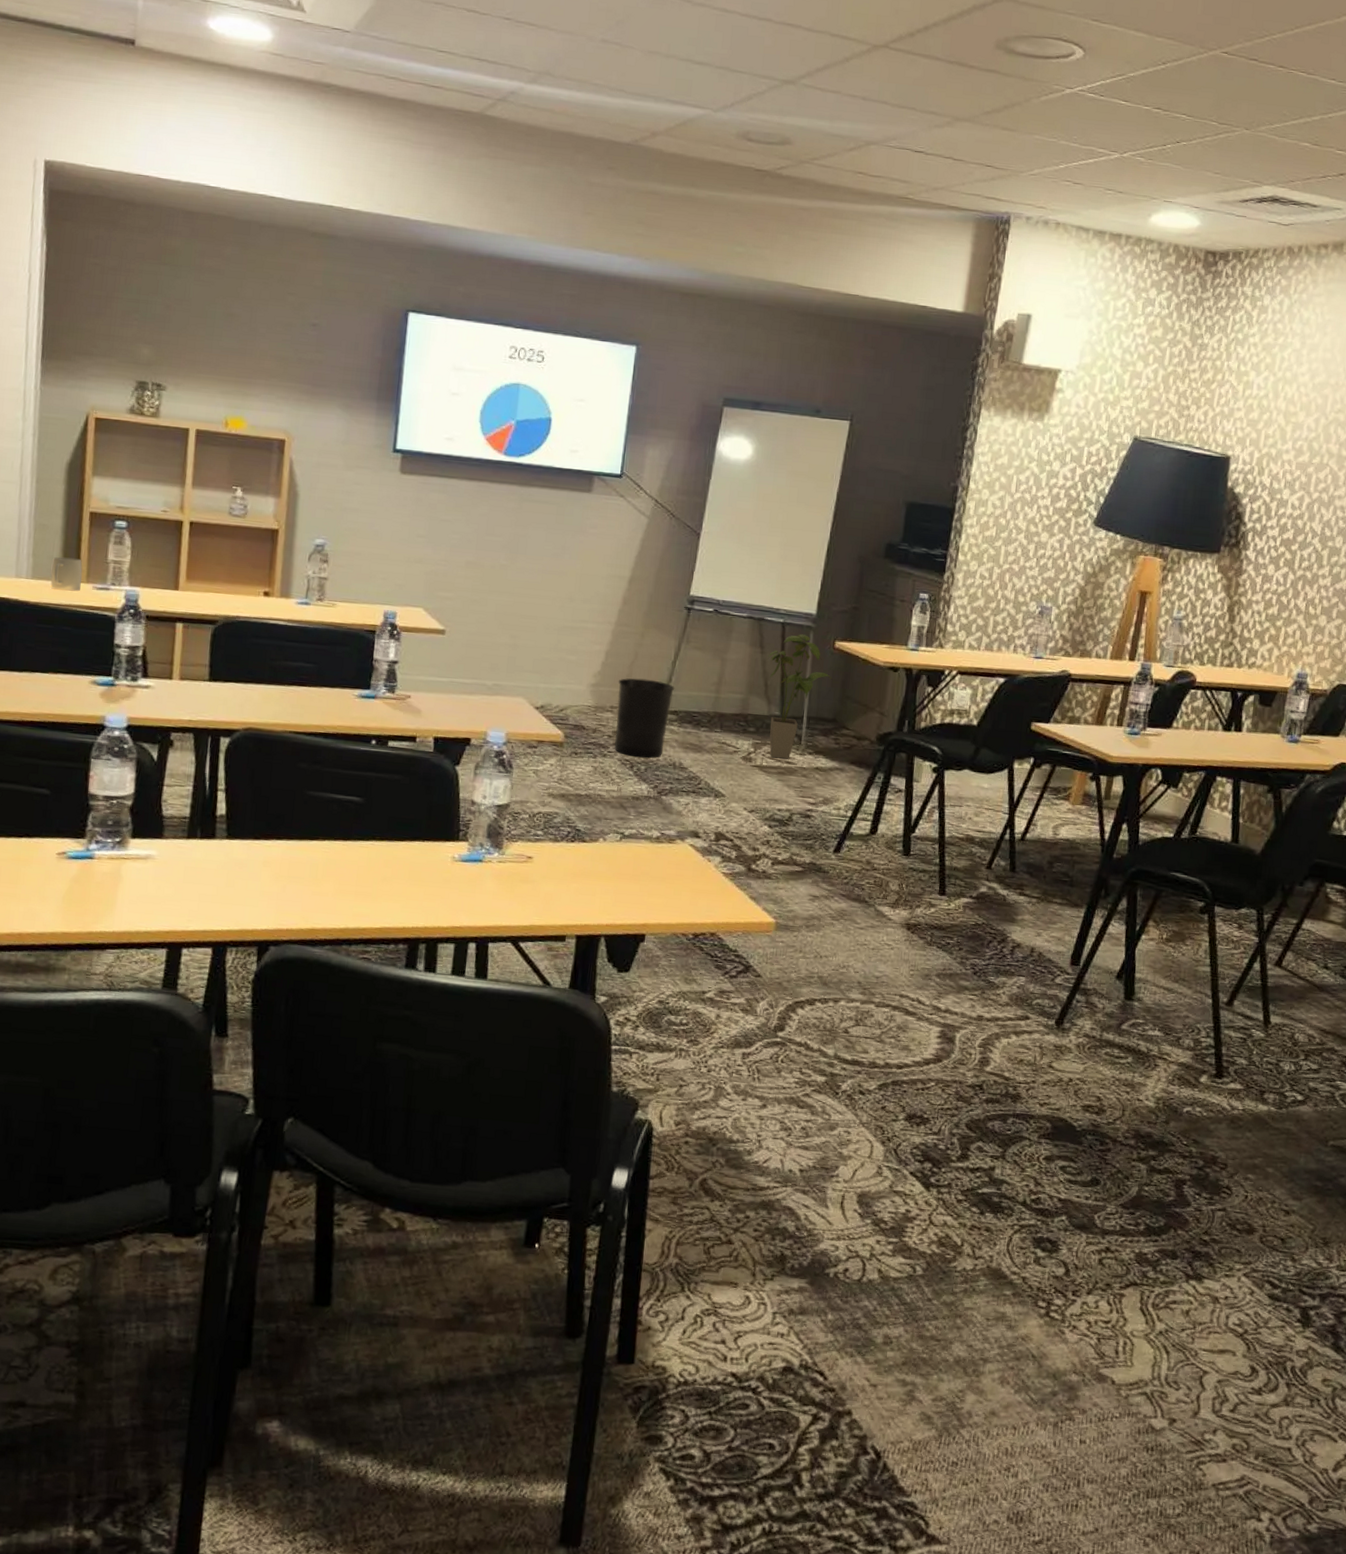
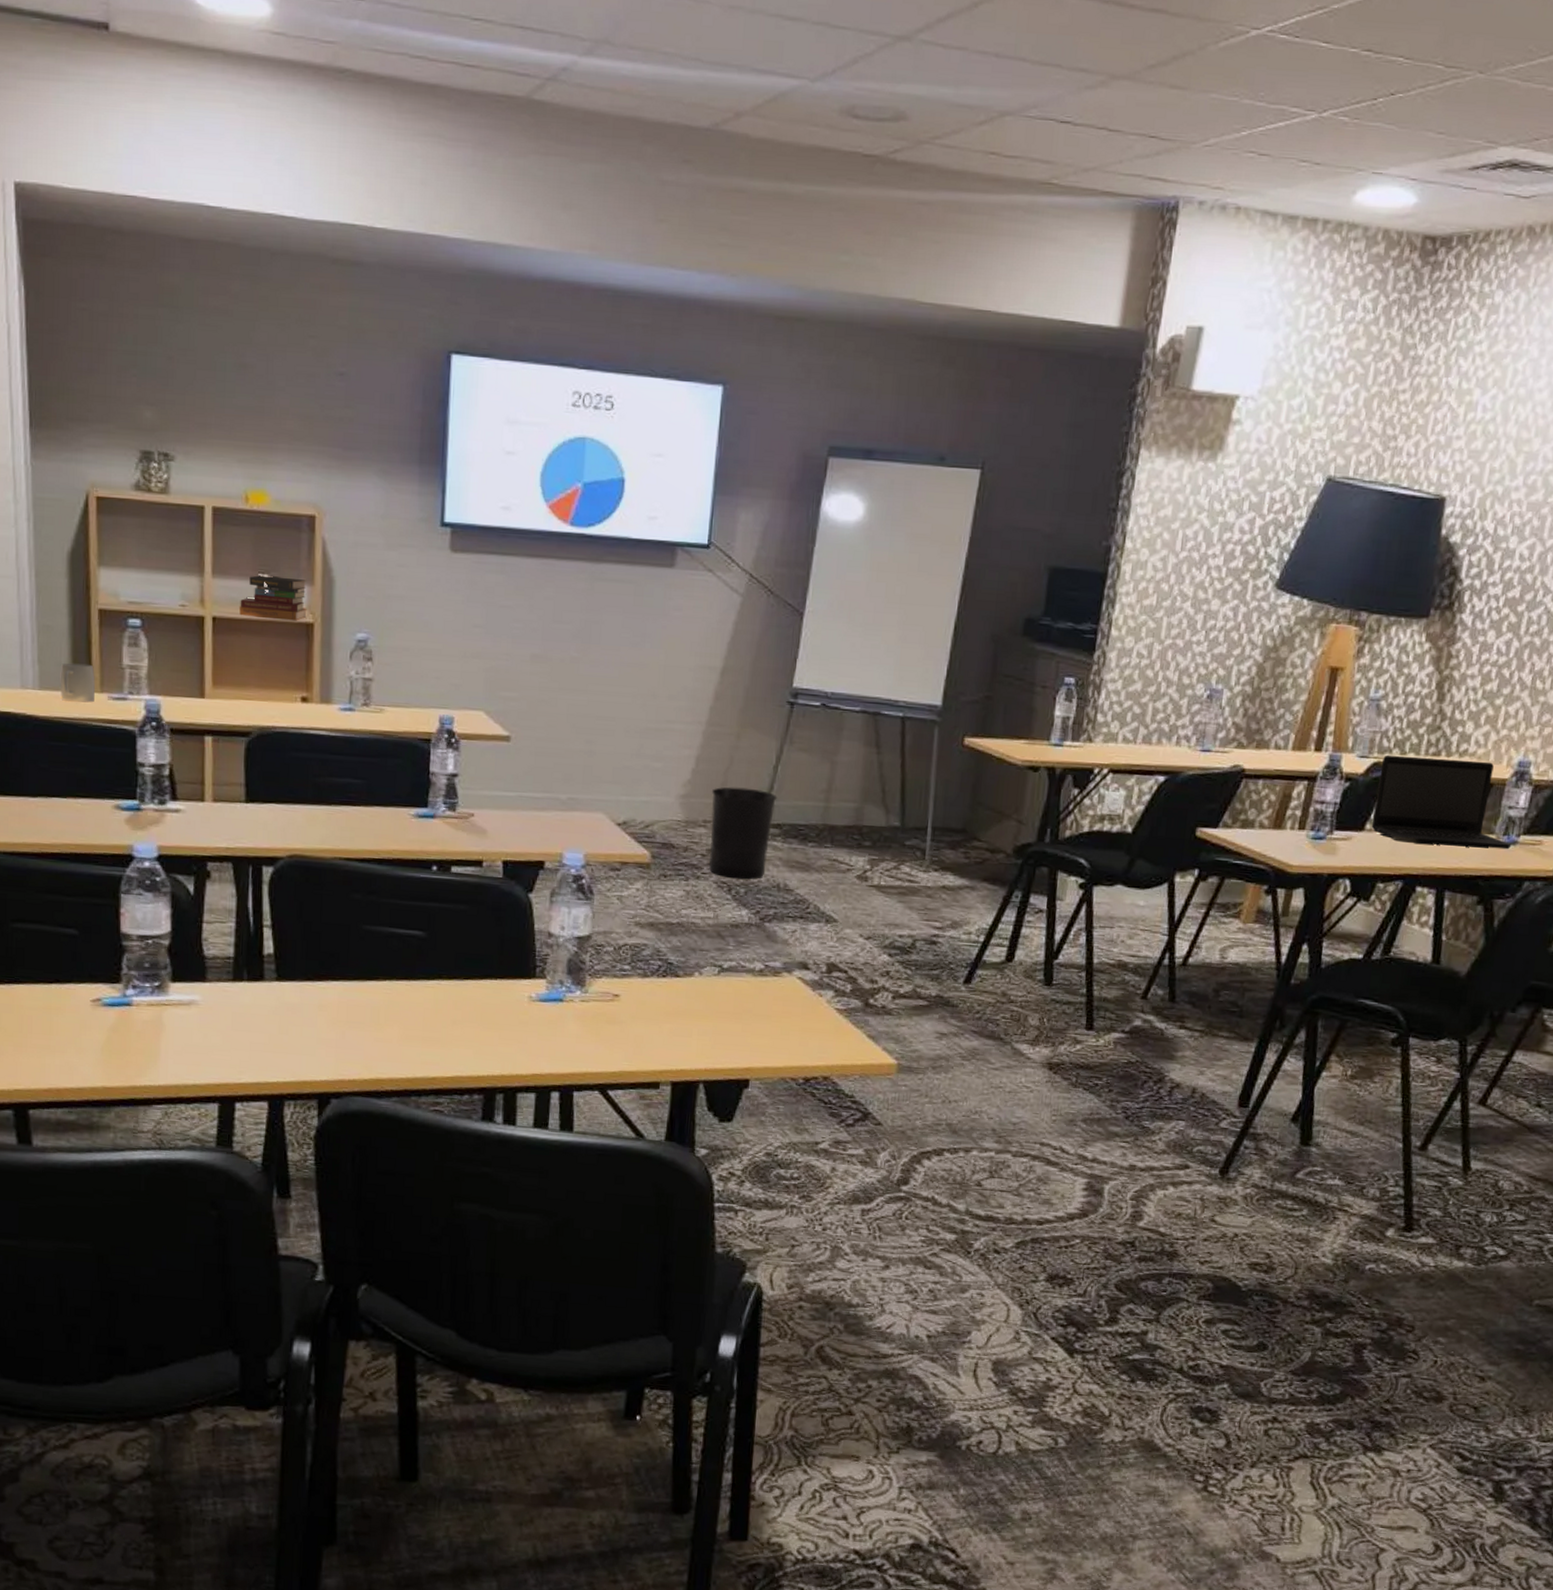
books: none [214,488,274,527] -> present [239,575,307,621]
house plant: present [768,634,832,759] -> none [885,730,961,877]
laptop: none [1177,665,1295,747] -> present [1371,754,1512,850]

